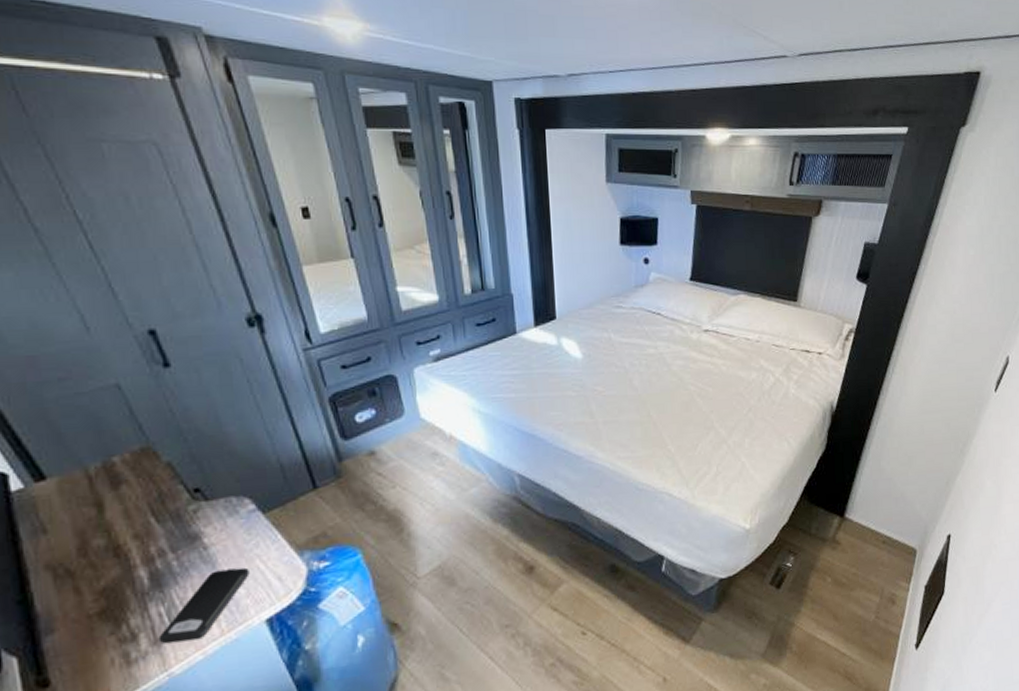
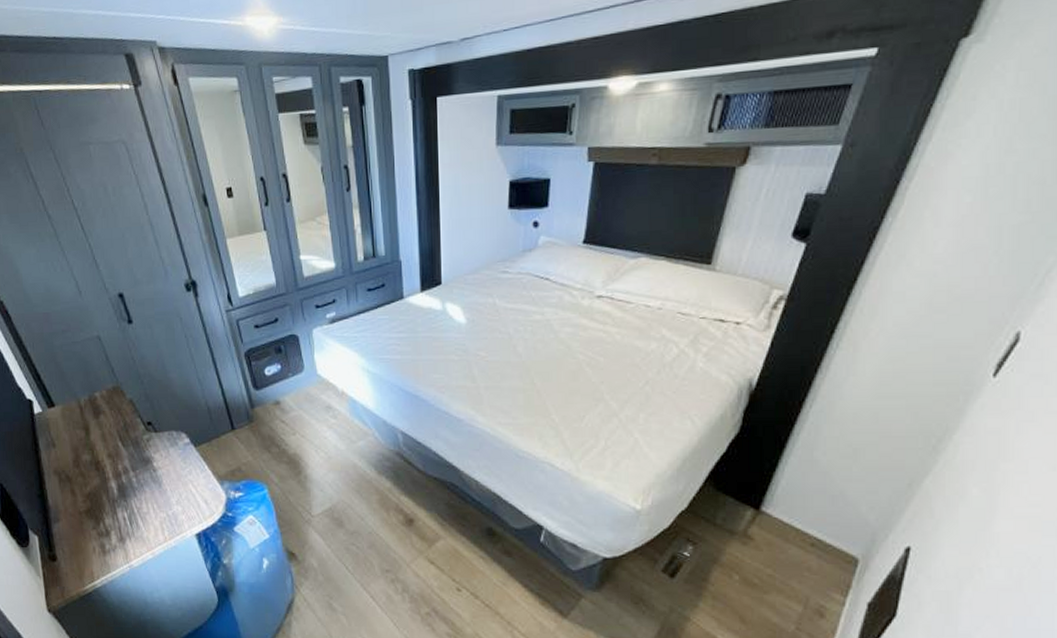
phone: present [158,567,250,643] -> none [123,489,185,542]

